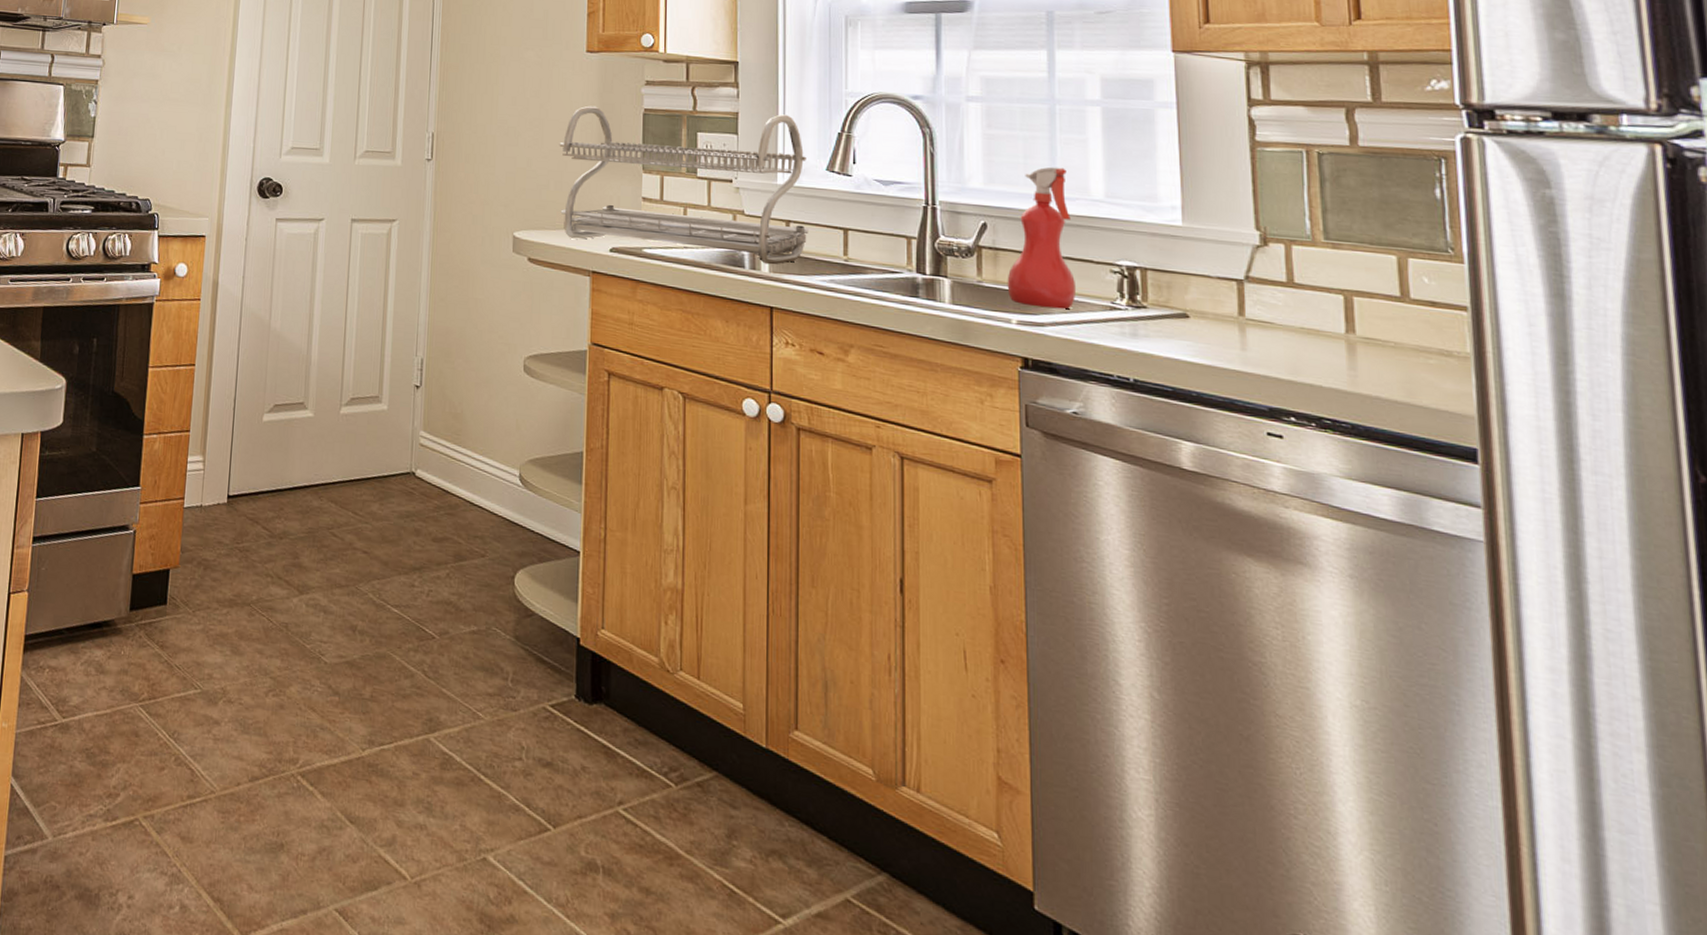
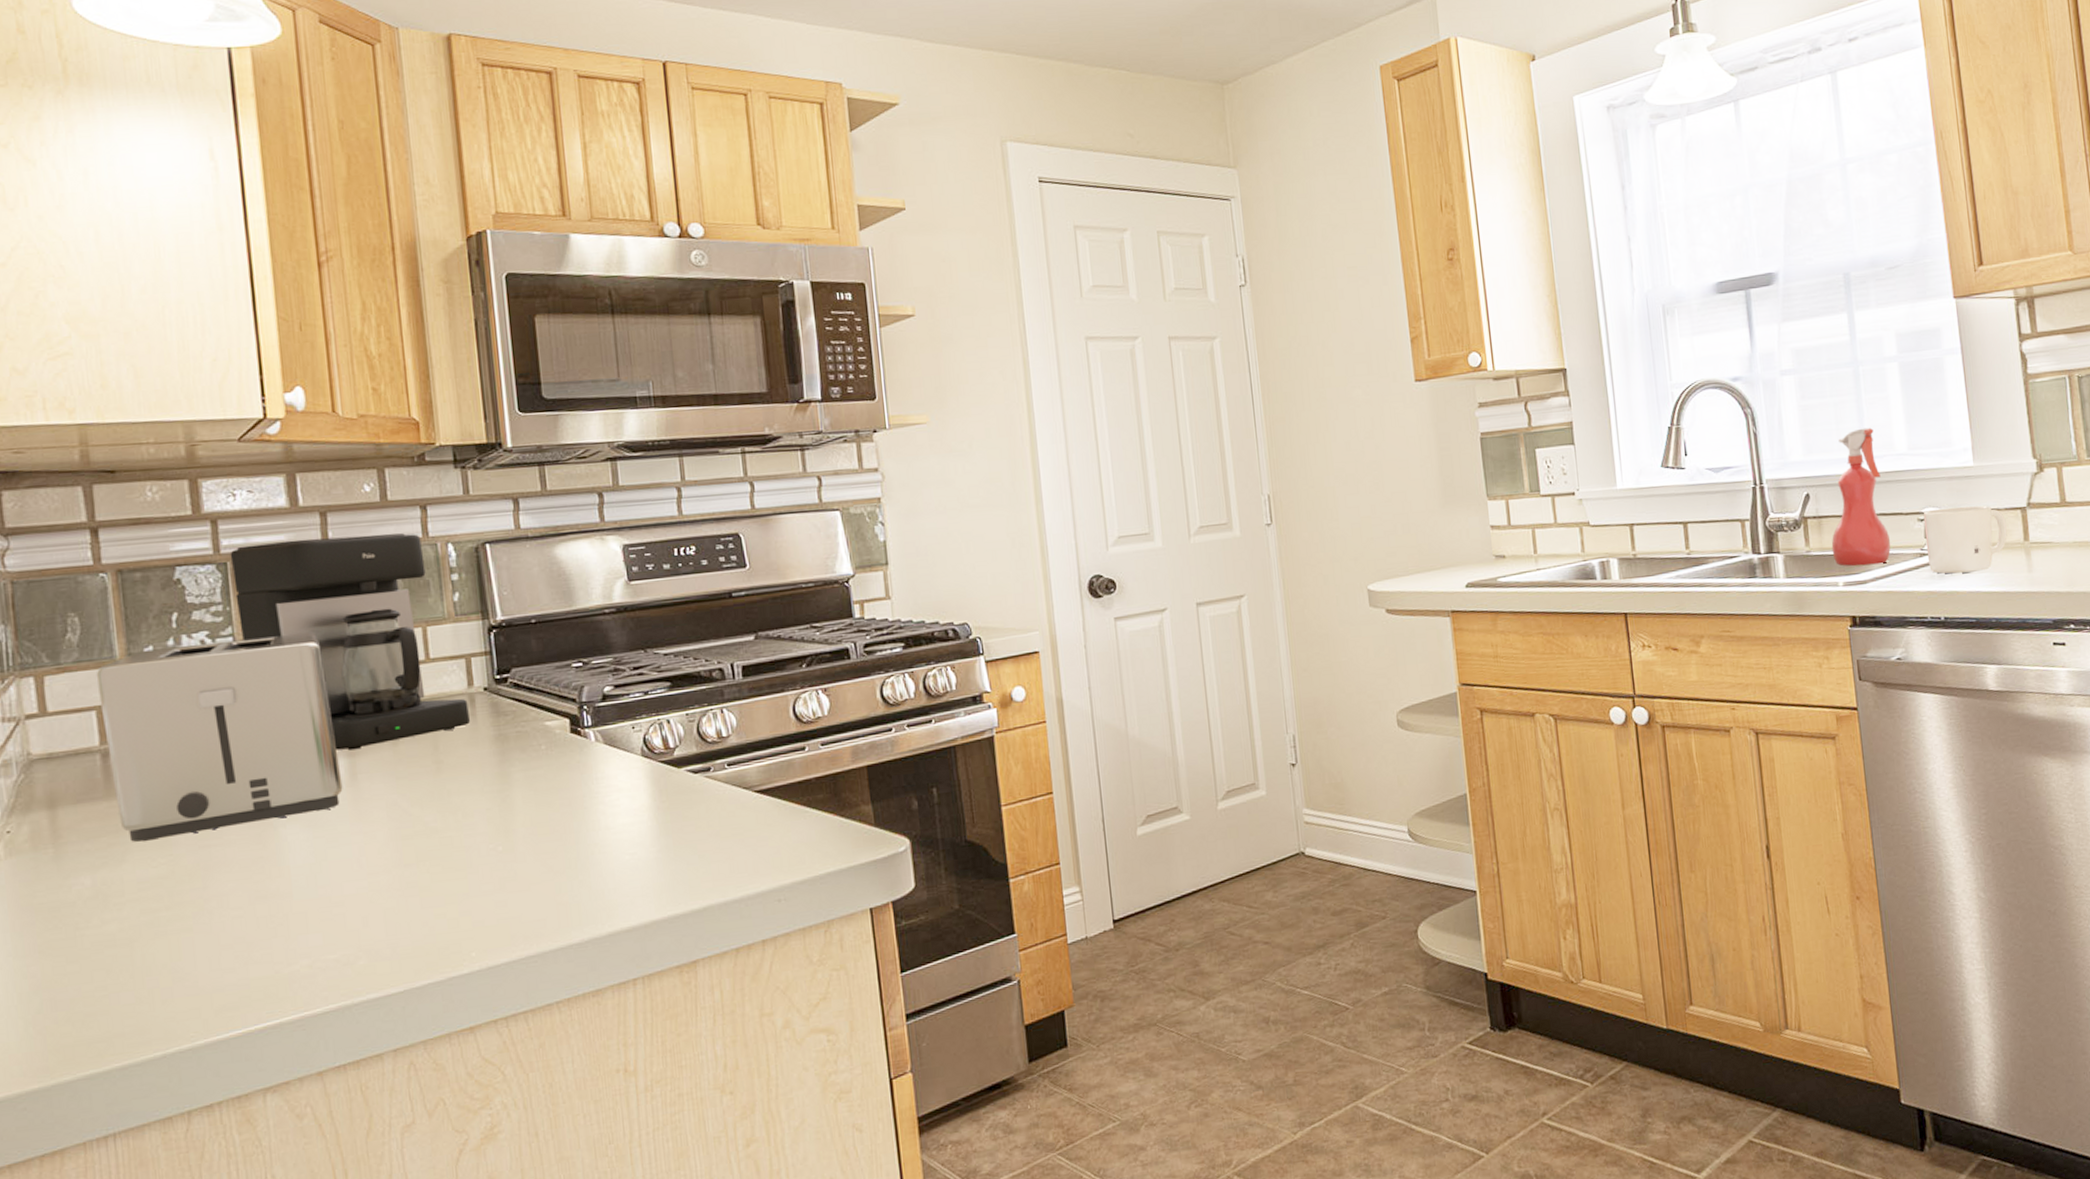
dish rack: present [559,105,809,265] -> none [1400,416,1652,581]
mug: none [1117,263,1218,339] -> present [1923,505,2007,574]

